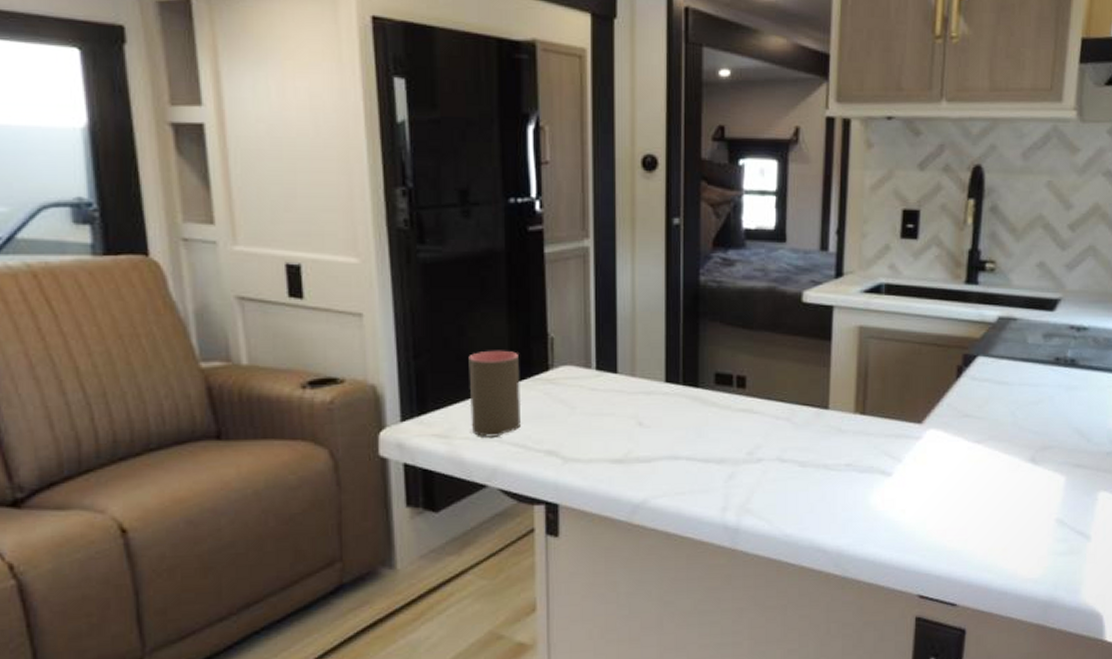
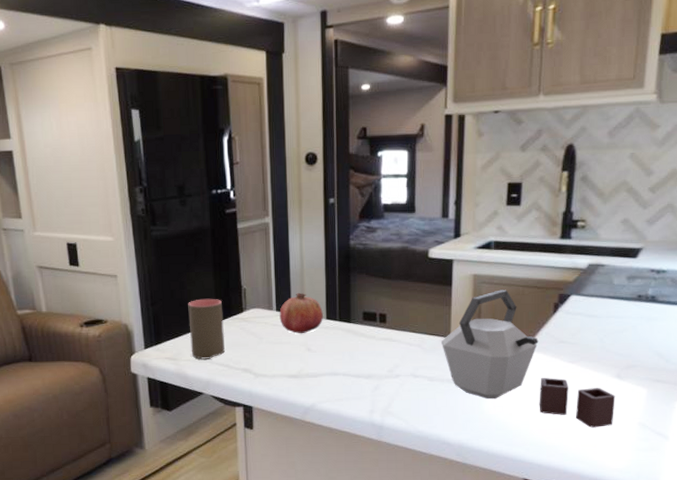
fruit: none [600,345,661,403] -> present [279,293,323,334]
kettle: none [816,347,1029,526] -> present [440,289,615,428]

